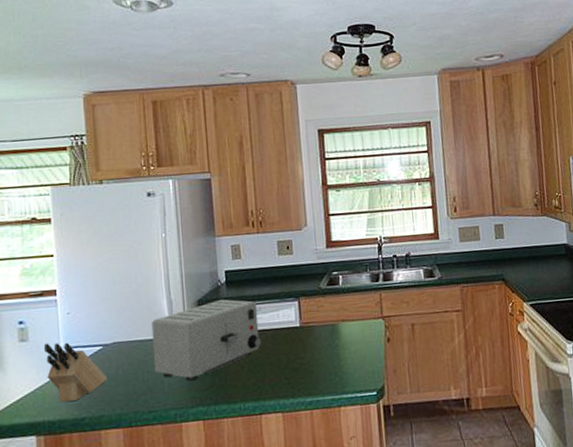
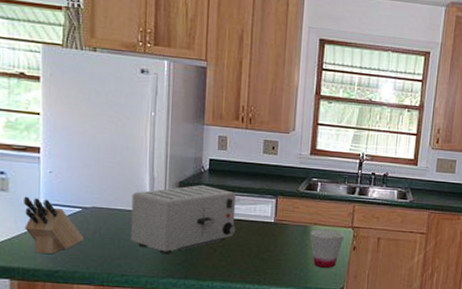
cup: none [339,323,376,368] -> present [310,228,345,268]

